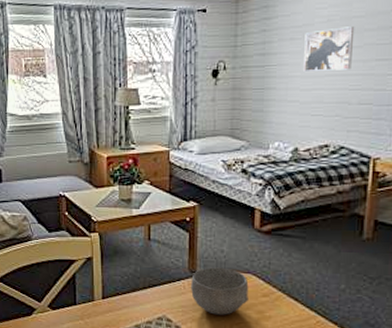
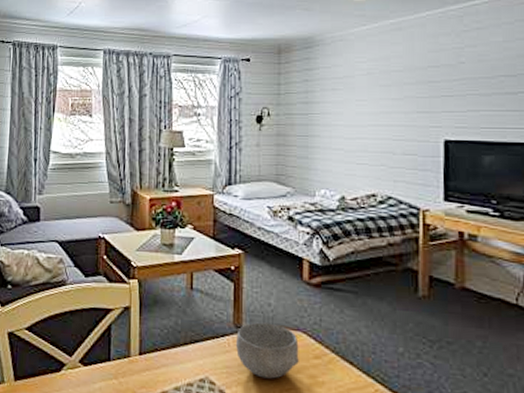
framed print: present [304,26,355,71] -> none [346,80,394,121]

